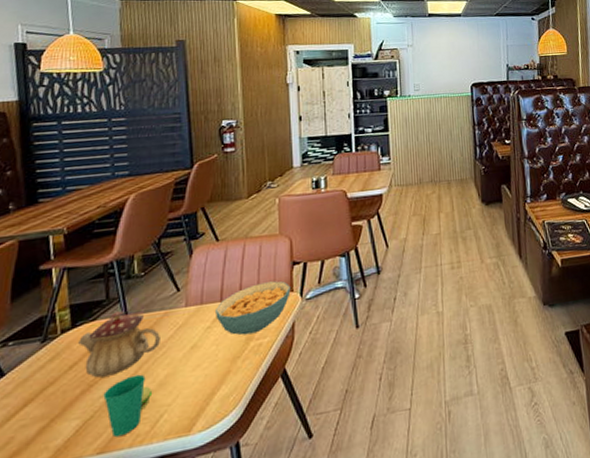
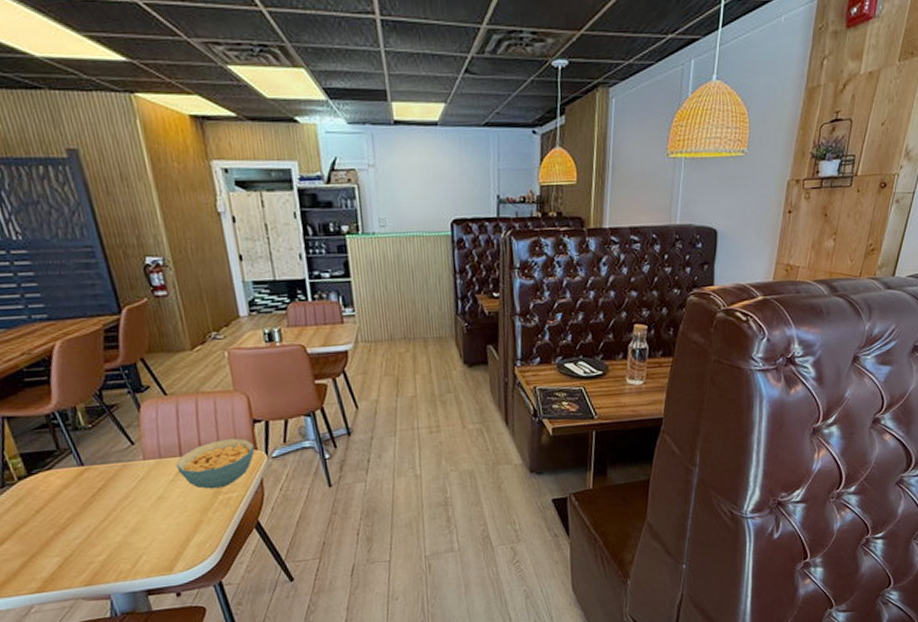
teapot: present [77,310,160,378] -> none [37,461,125,522]
cup: present [103,374,153,438] -> none [77,520,128,573]

